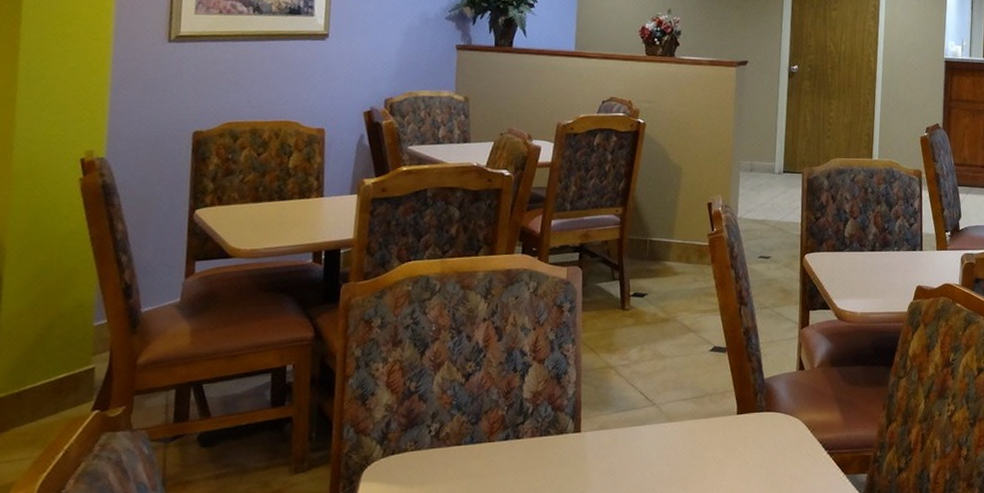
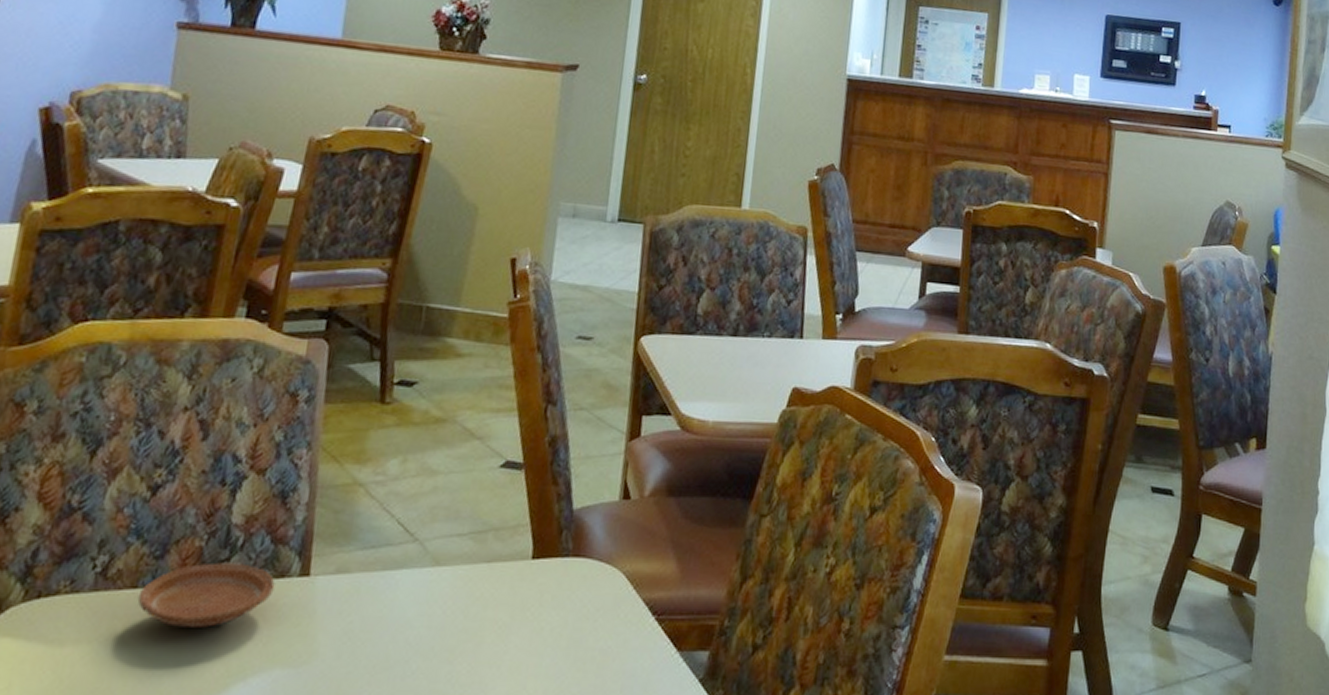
plate: none [462,425,557,471] -> present [137,562,275,628]

